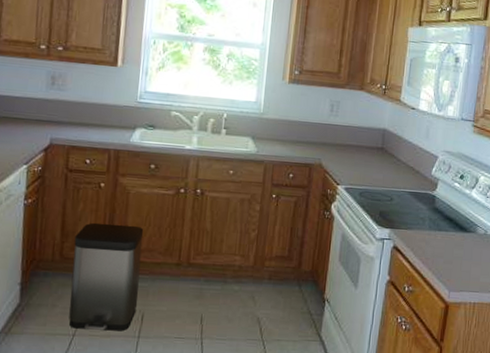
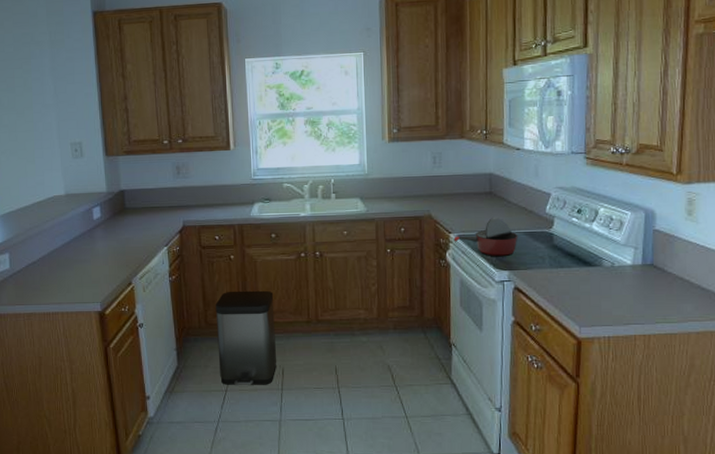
saucepan: none [340,173,403,215] -> present [453,216,518,257]

